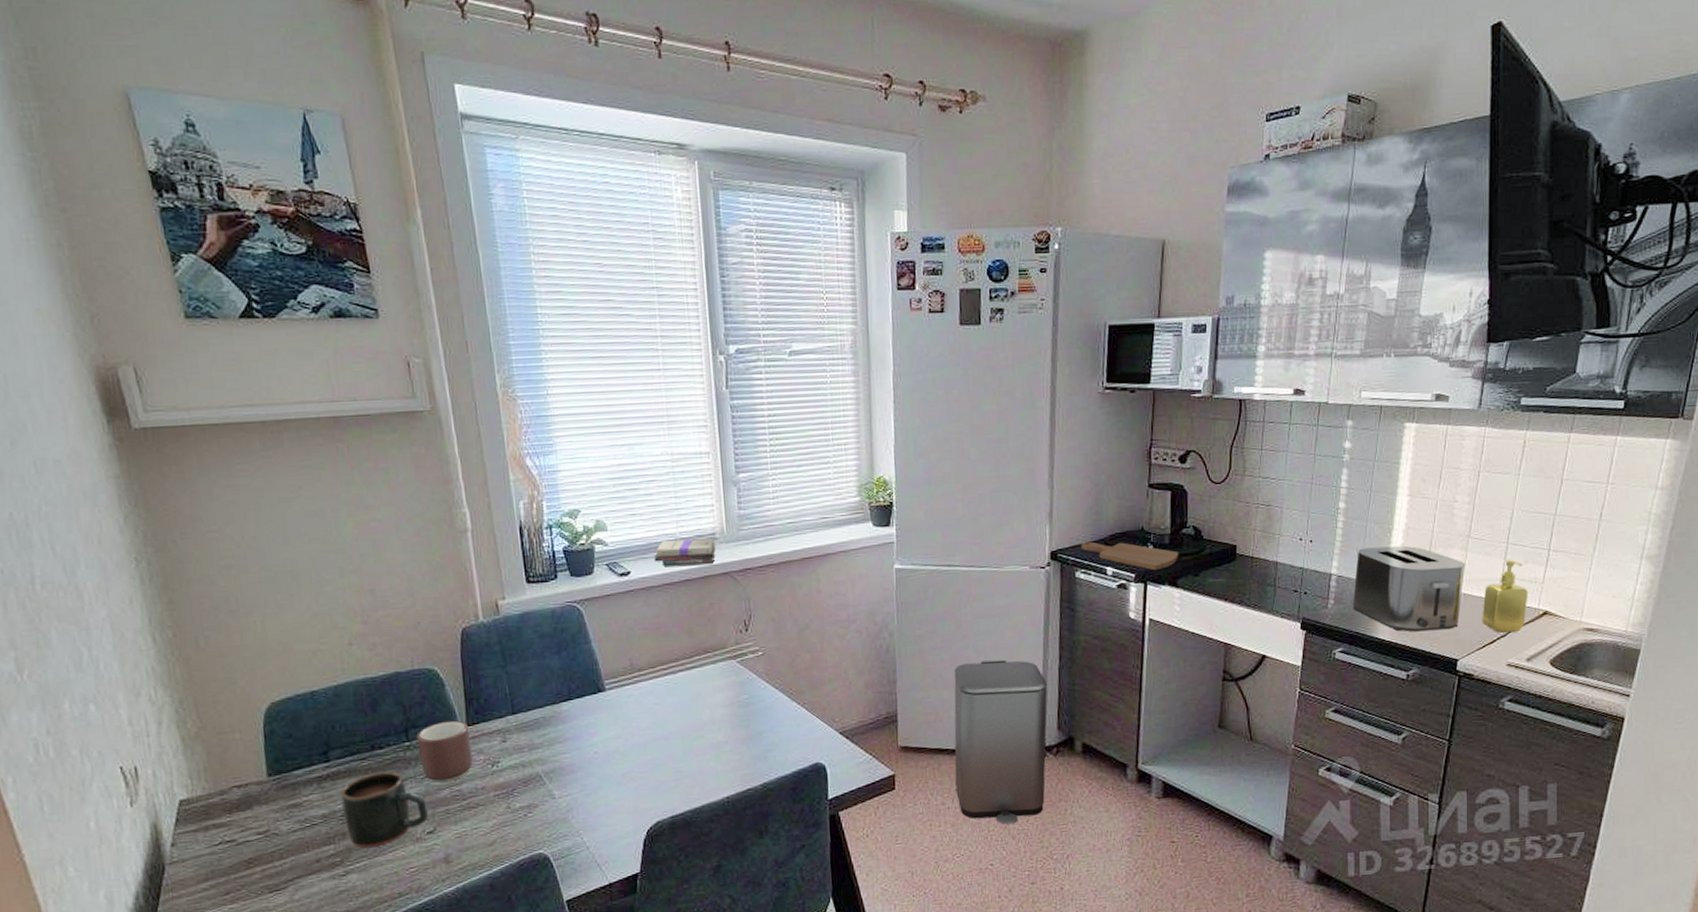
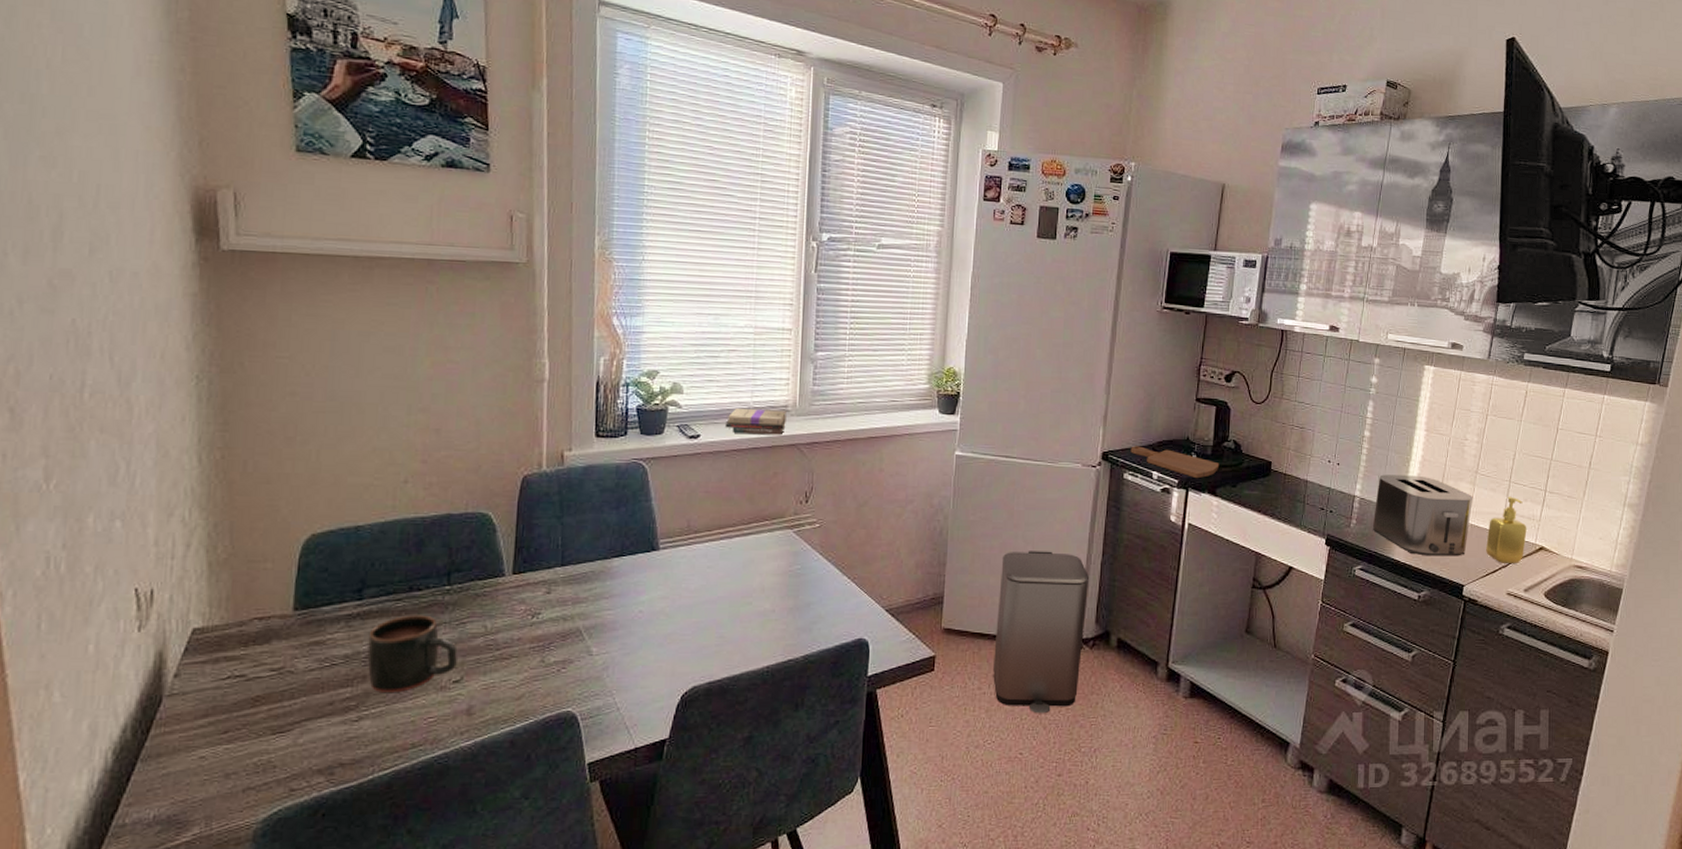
mug: present [416,720,473,783] -> none [458,567,515,630]

